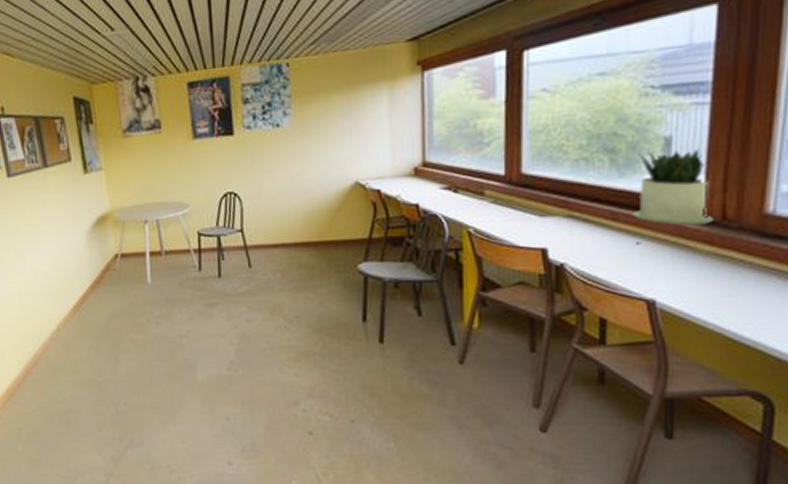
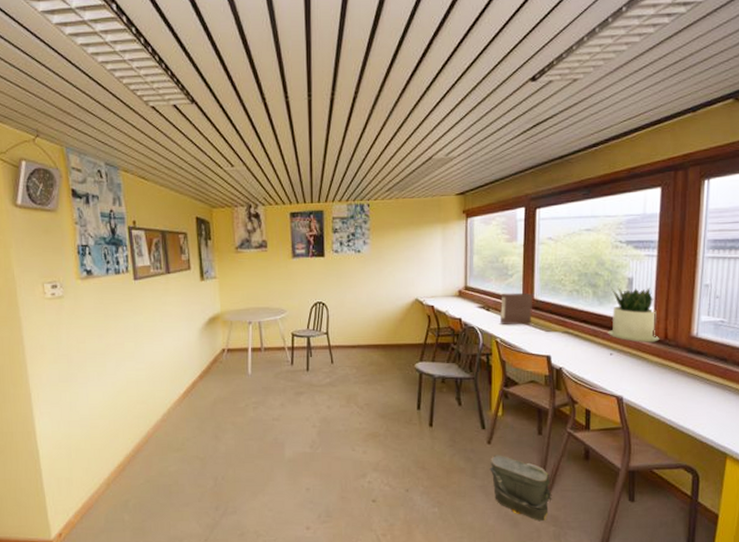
bag: none [463,377,552,462] -> present [490,455,552,522]
binder: none [472,166,521,210] -> present [499,292,533,325]

